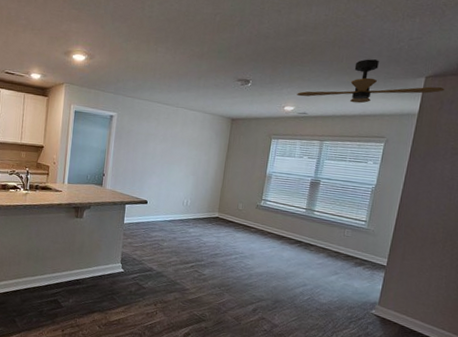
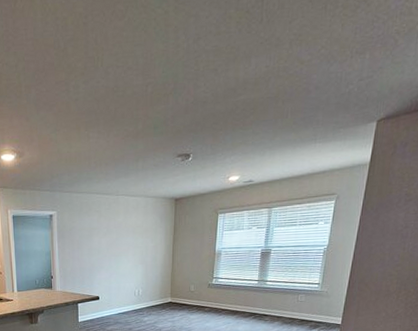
ceiling fan: present [297,59,445,104] -> none [241,109,398,164]

